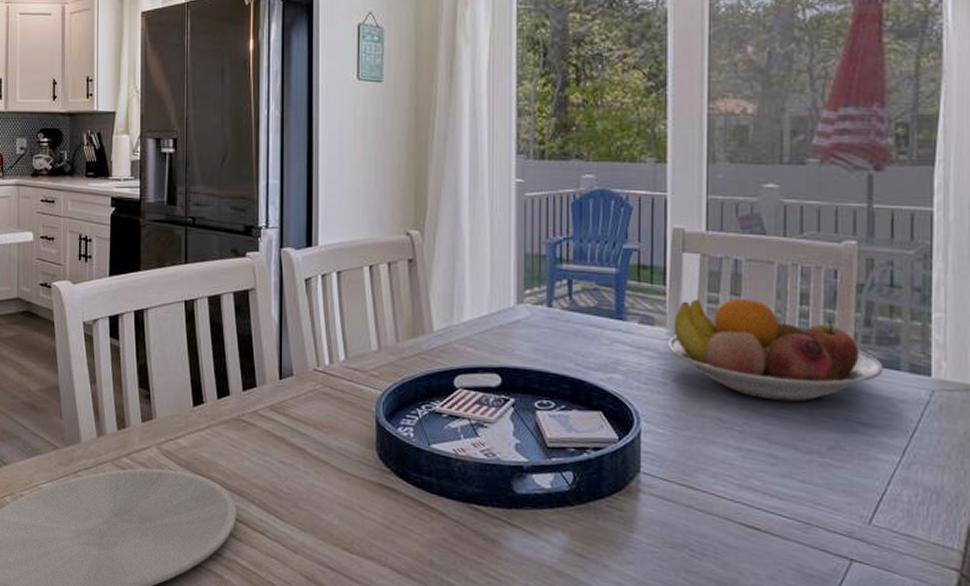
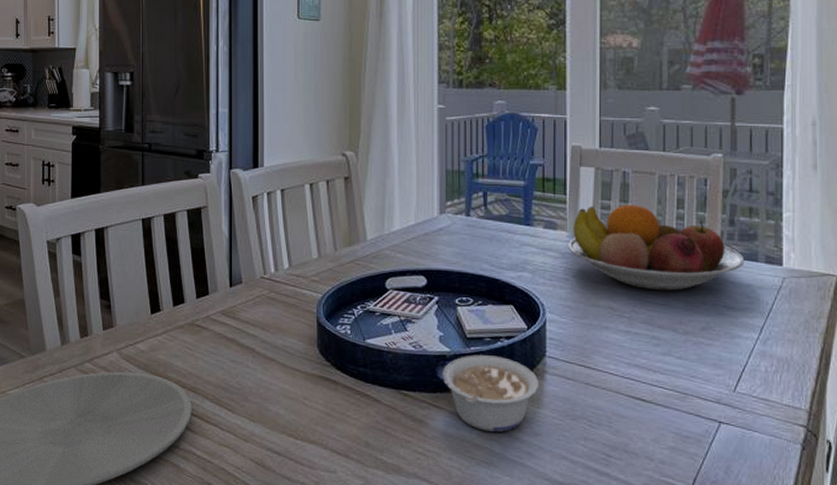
legume: none [518,467,632,558] -> present [442,355,539,432]

